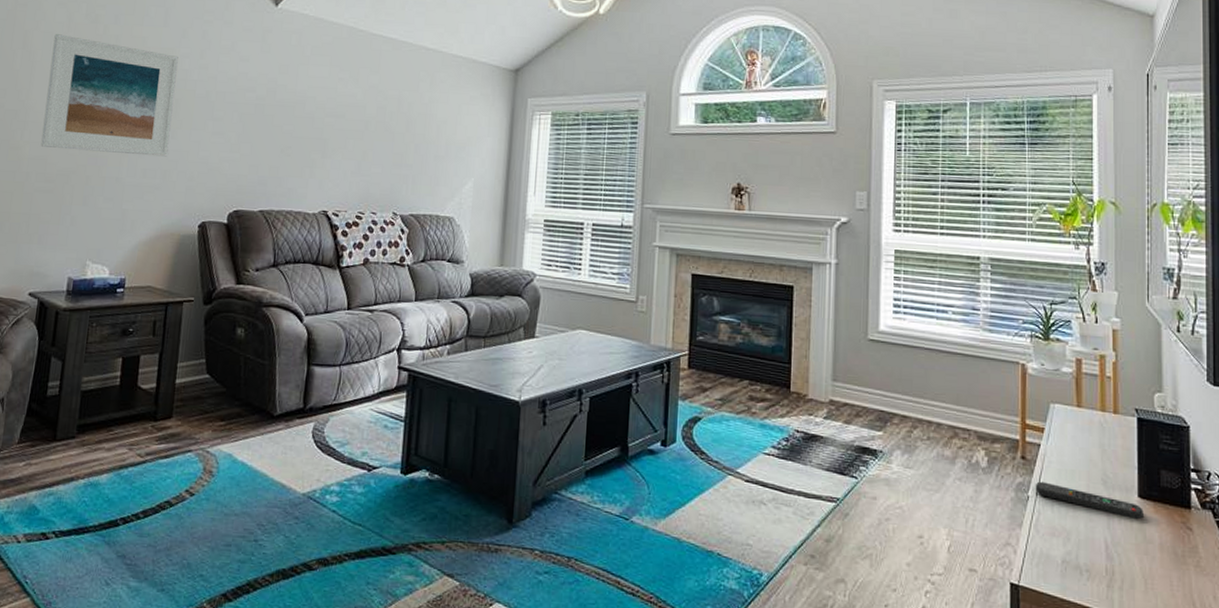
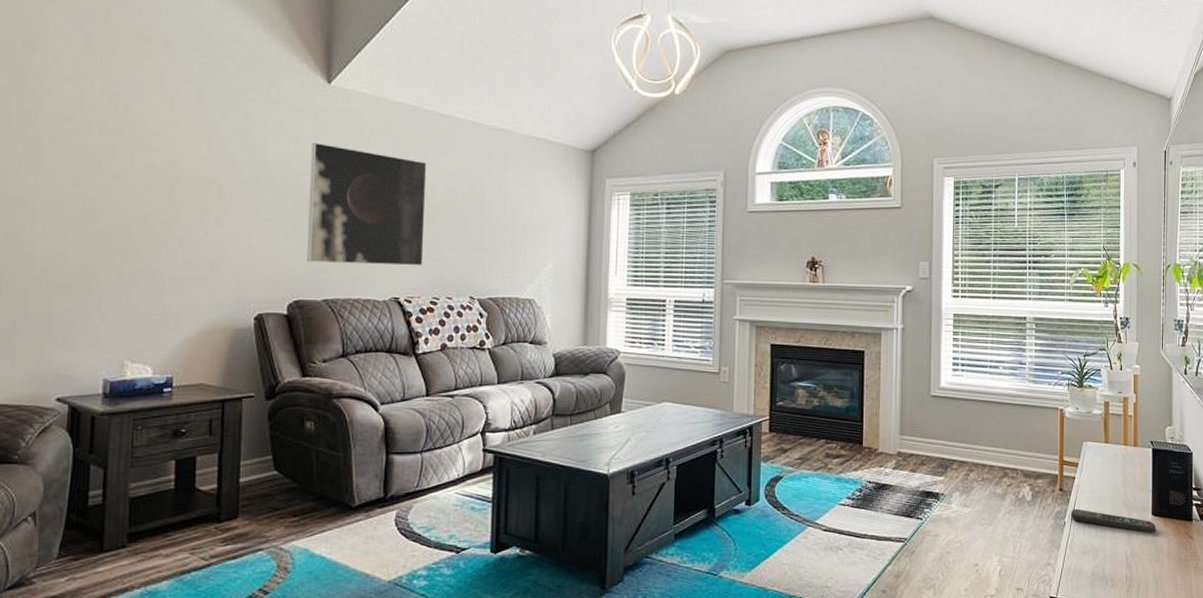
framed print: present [40,34,179,157] -> none [57,113,219,246]
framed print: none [247,60,360,181] -> present [306,142,427,266]

